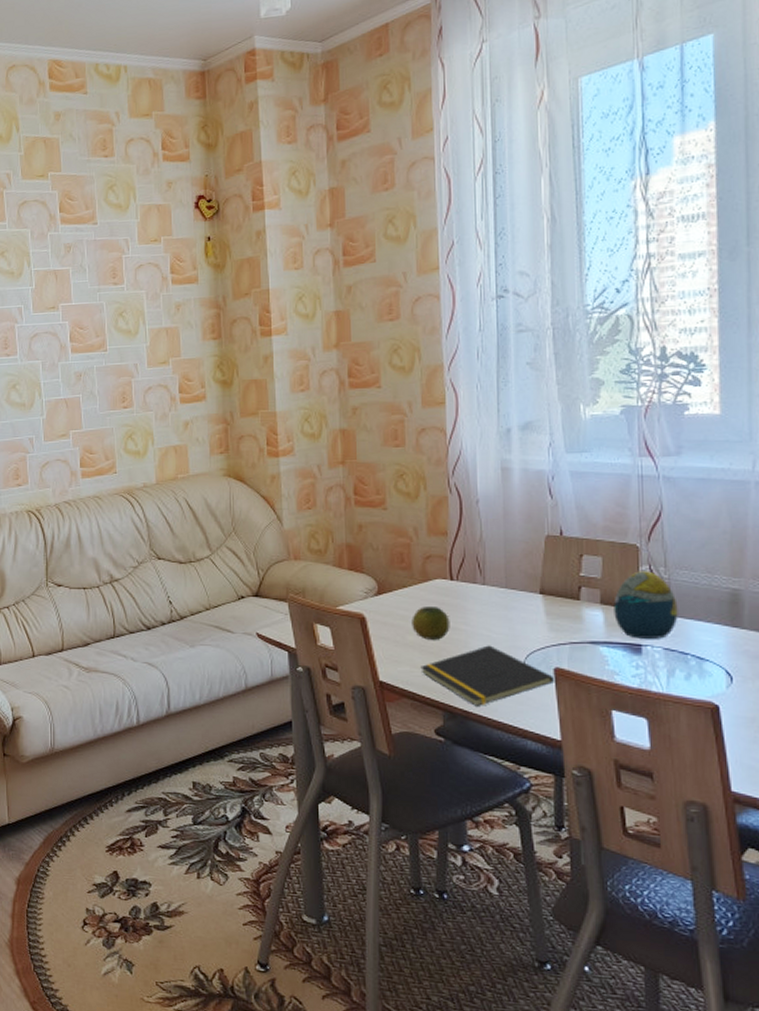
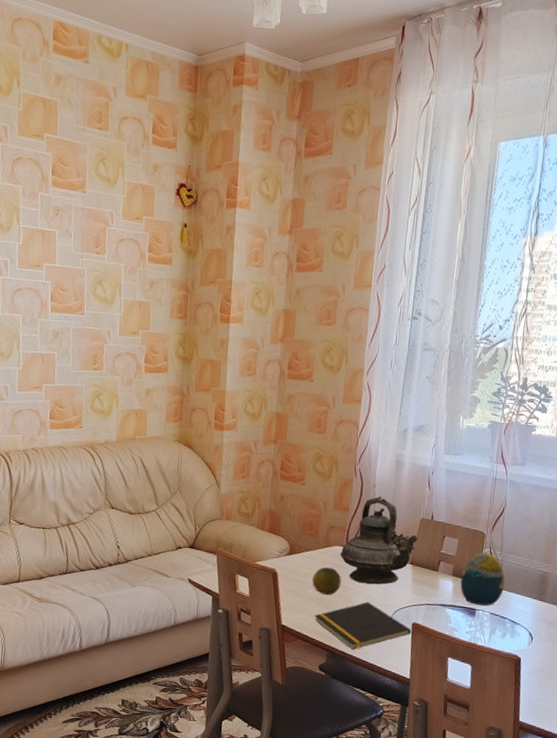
teapot: none [443,513,545,623] -> present [340,496,418,585]

